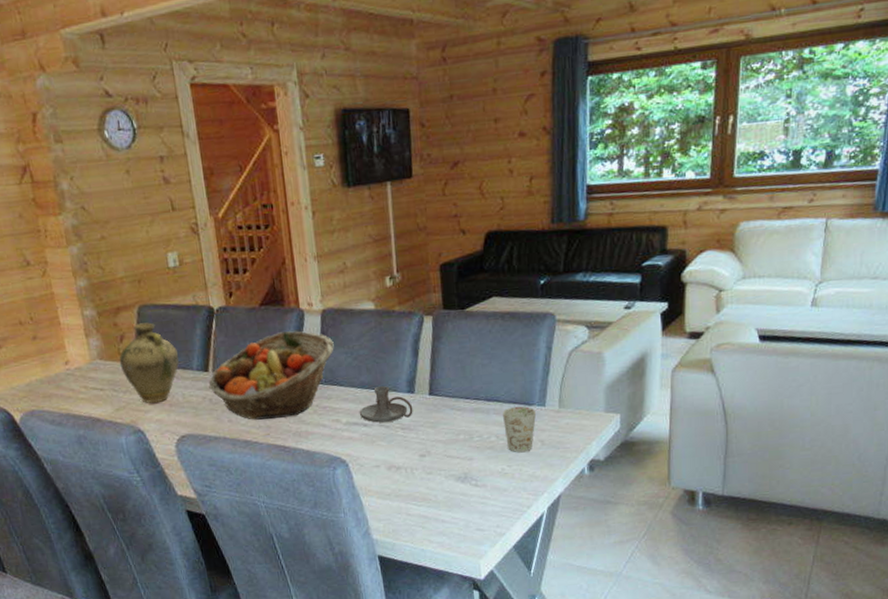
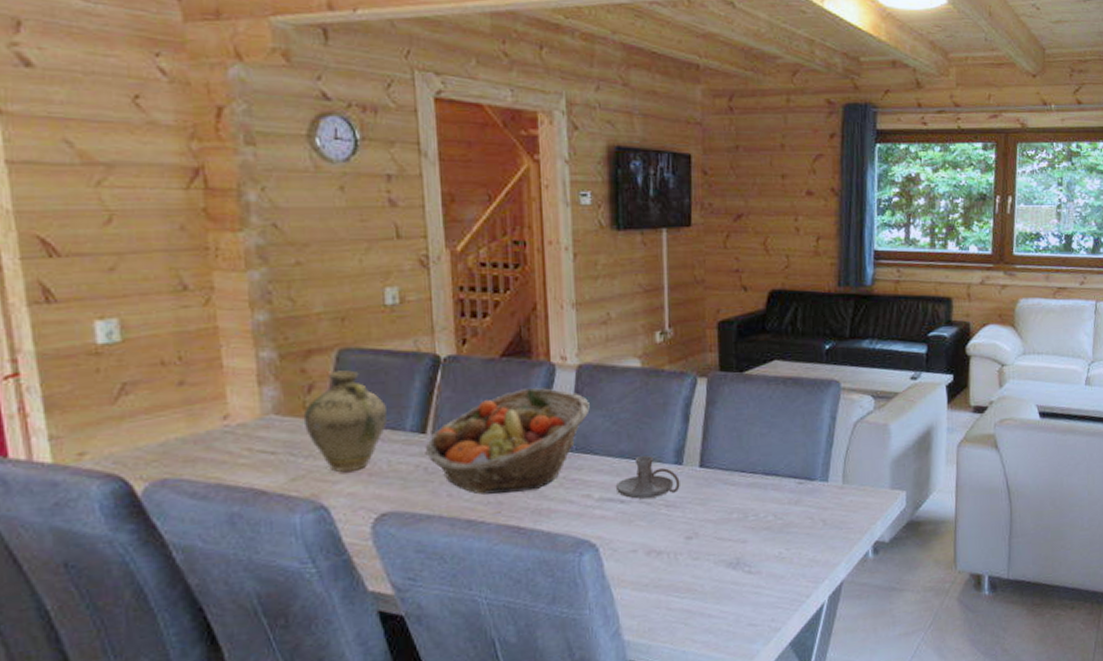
mug: present [503,406,537,453] -> none [782,481,819,534]

